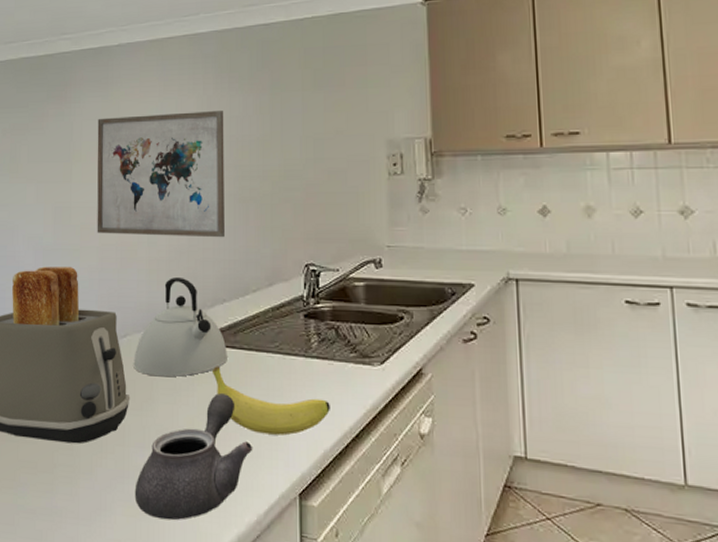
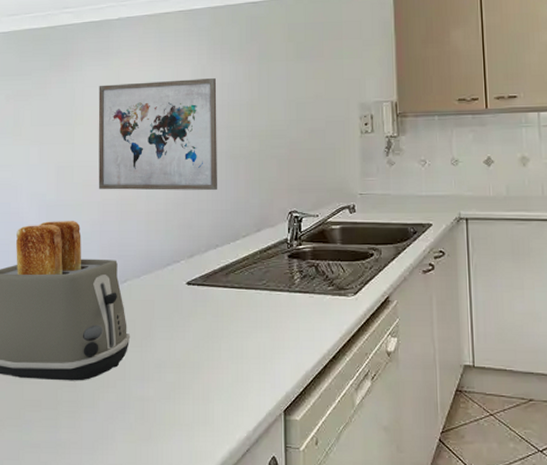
kettle: present [133,276,227,377] -> none [133,226,220,316]
teapot: present [134,392,253,521] -> none [135,327,243,443]
fruit: present [211,366,330,436] -> none [206,304,311,361]

